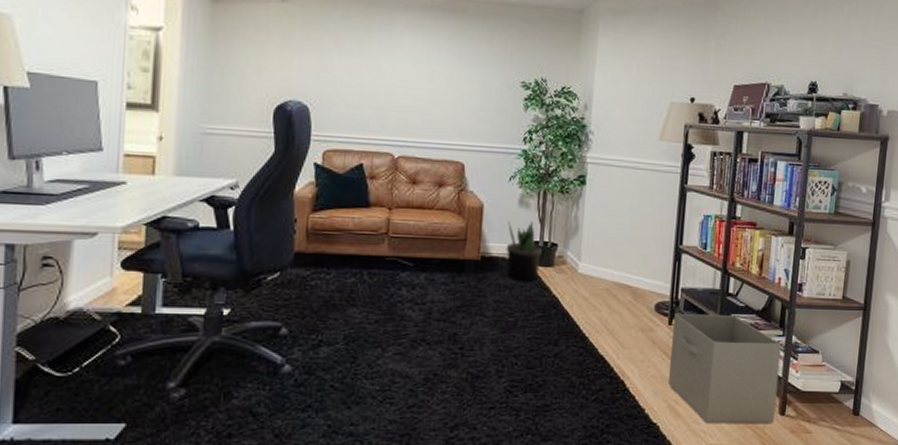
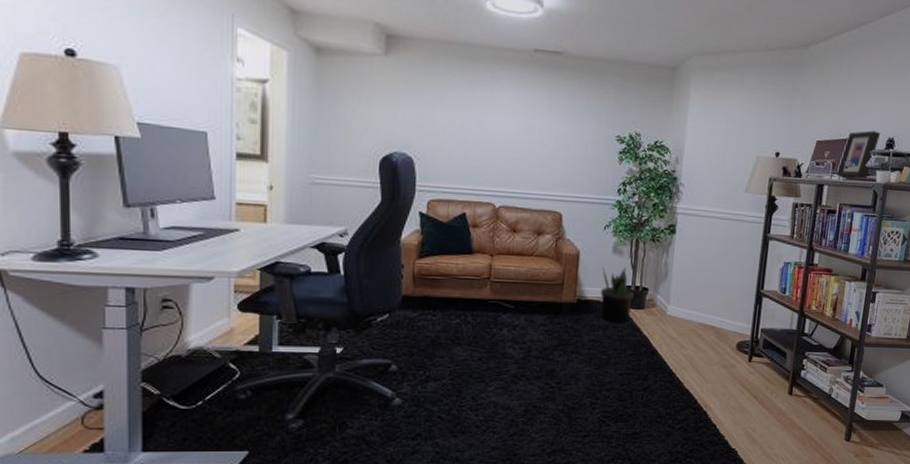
storage box: present [667,313,782,424] -> none [746,351,850,449]
picture frame: none [757,74,803,126] -> present [837,130,881,180]

